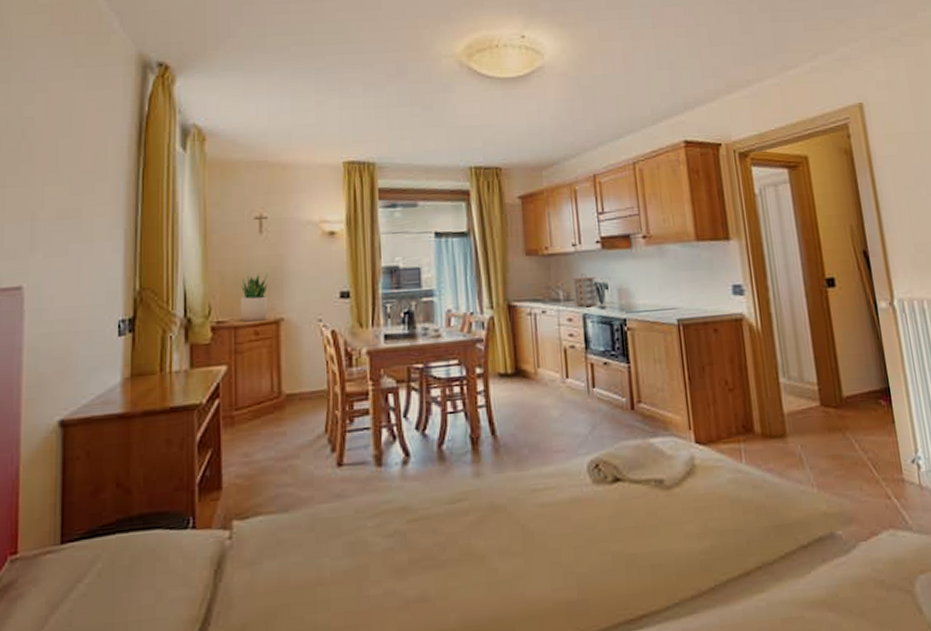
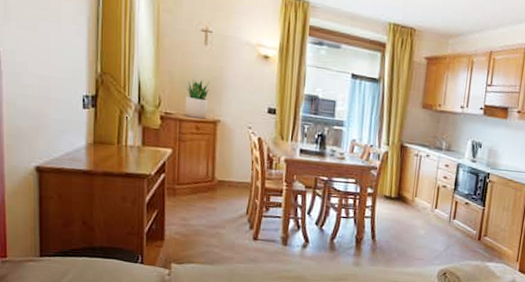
spice rack: present [572,273,598,308] -> none [452,131,474,159]

